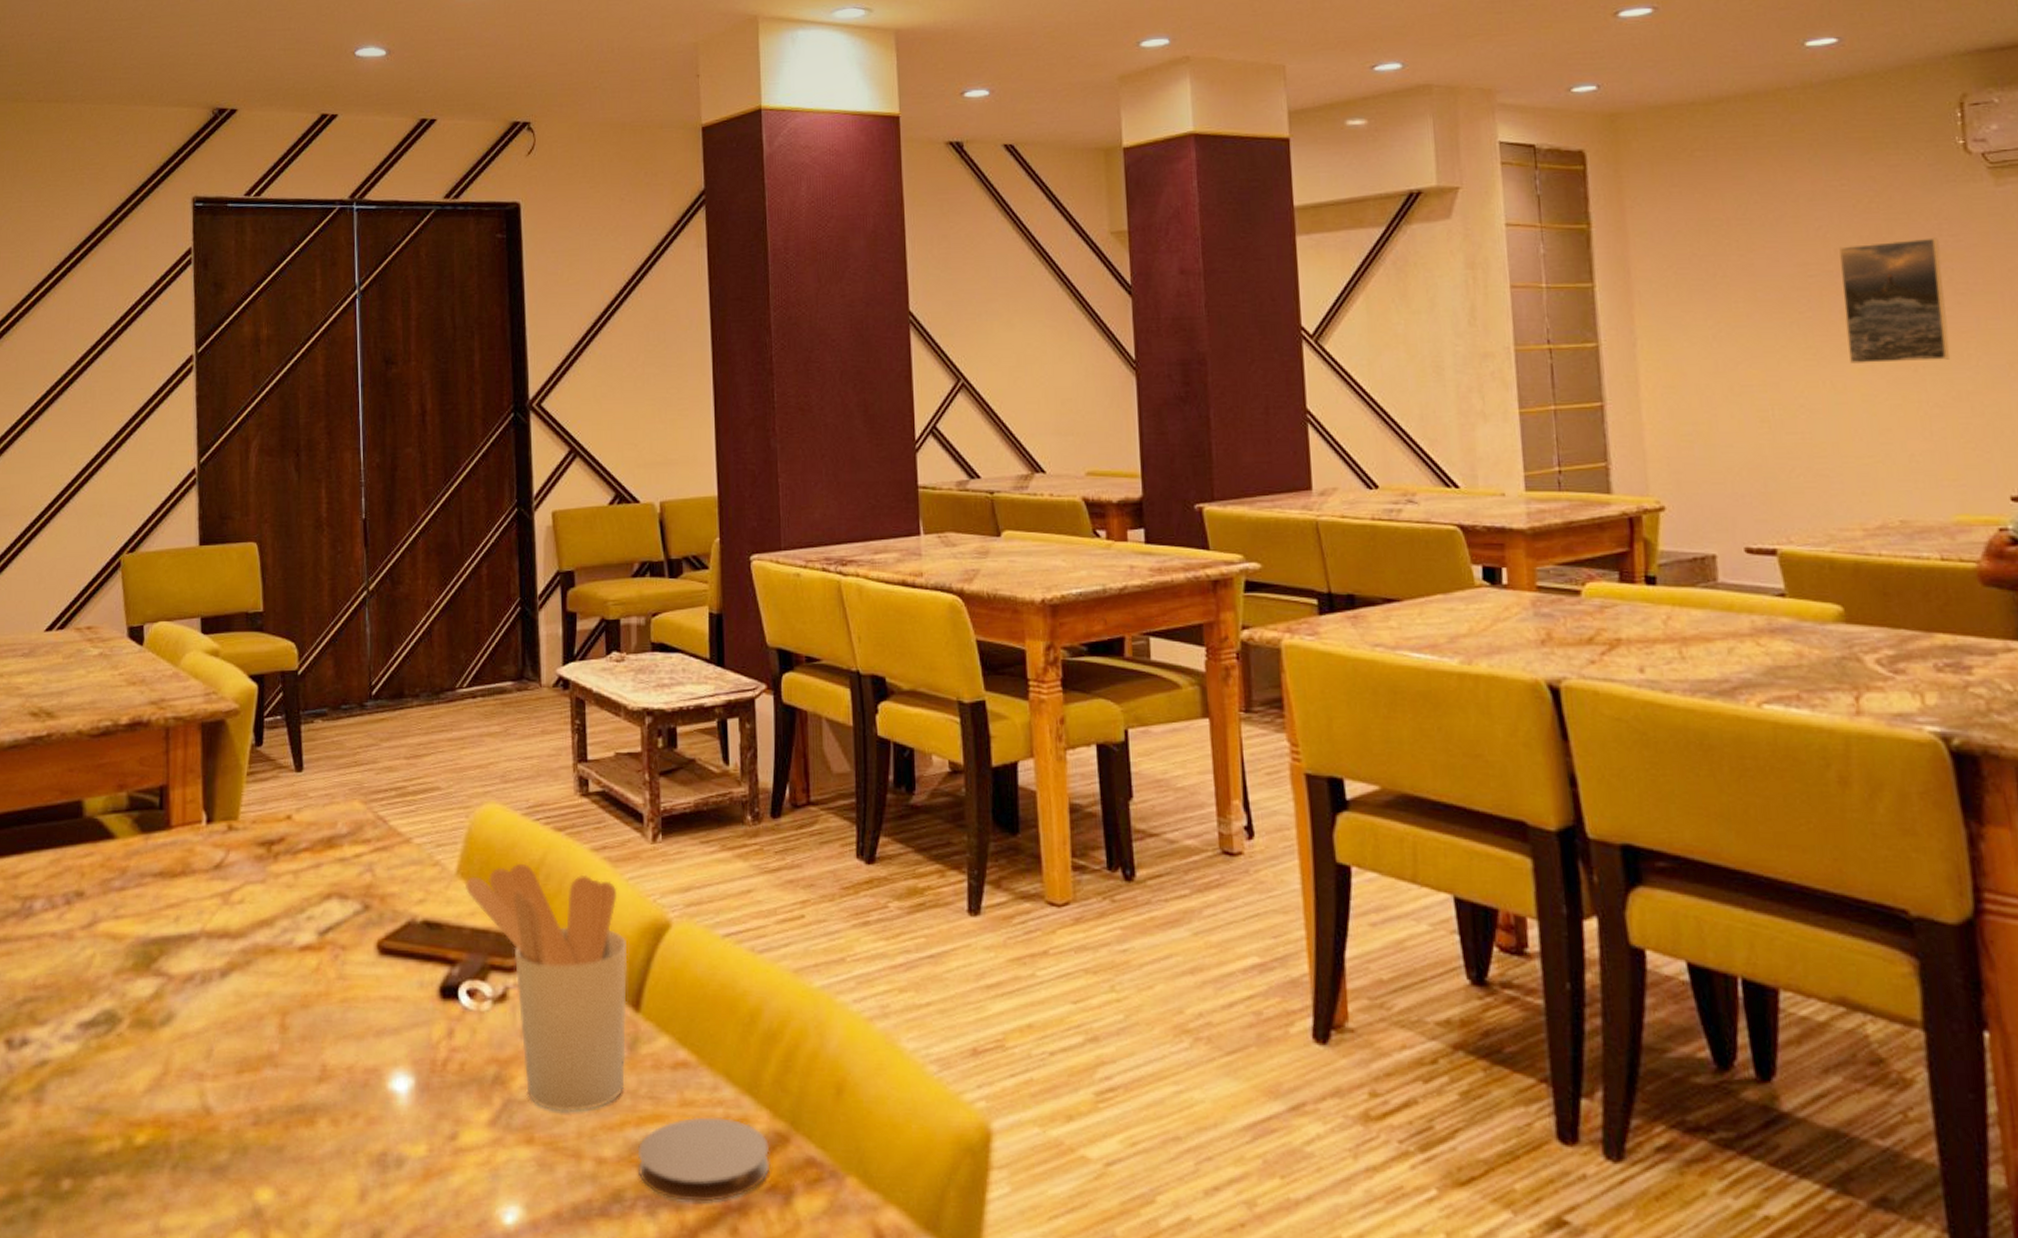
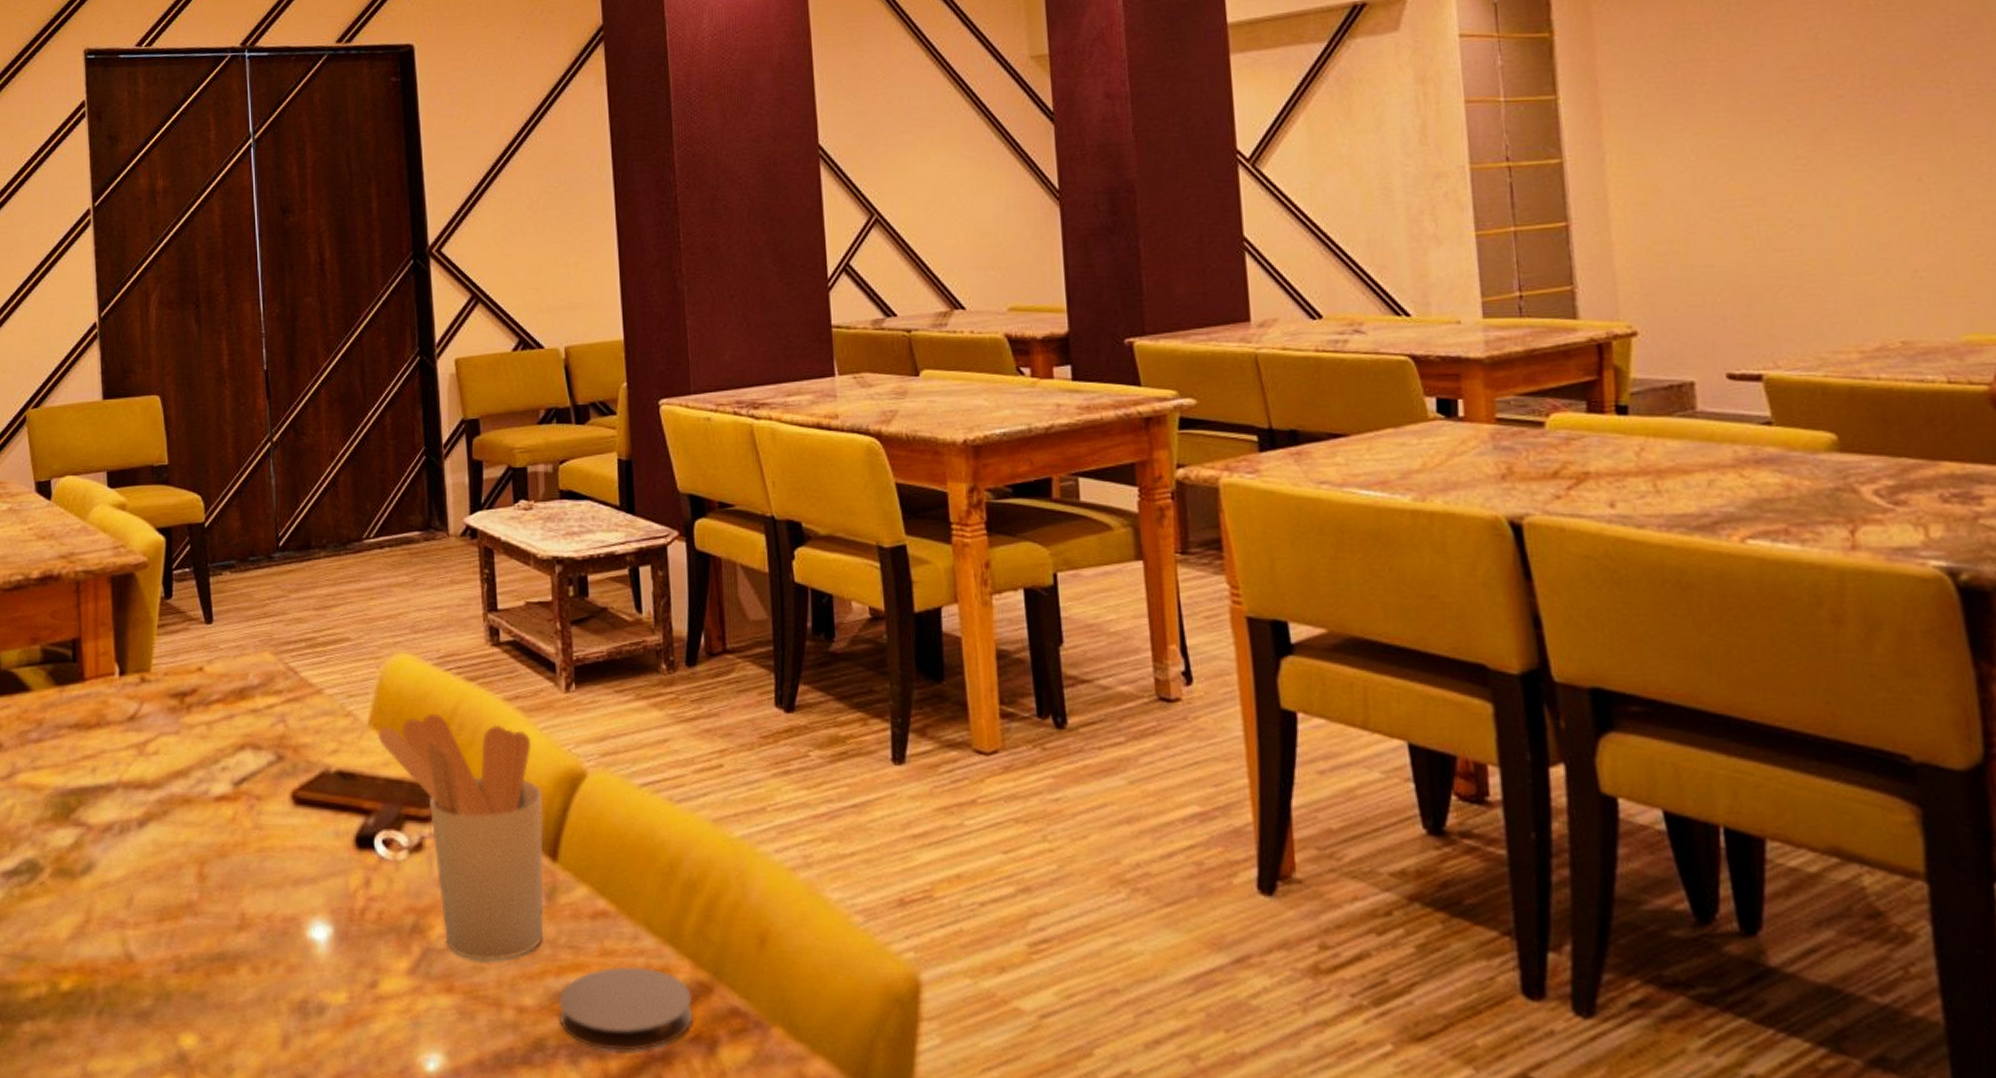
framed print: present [1839,237,1950,363] -> none [1832,35,1958,174]

